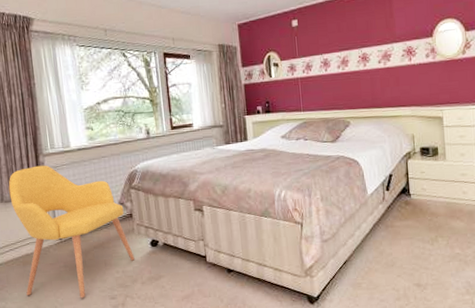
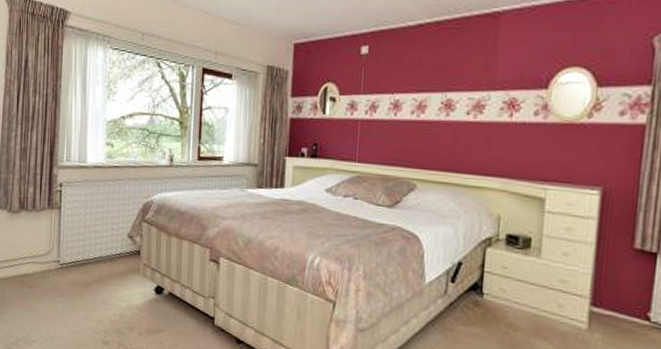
chair: present [8,165,135,298] -> none [18,177,136,336]

